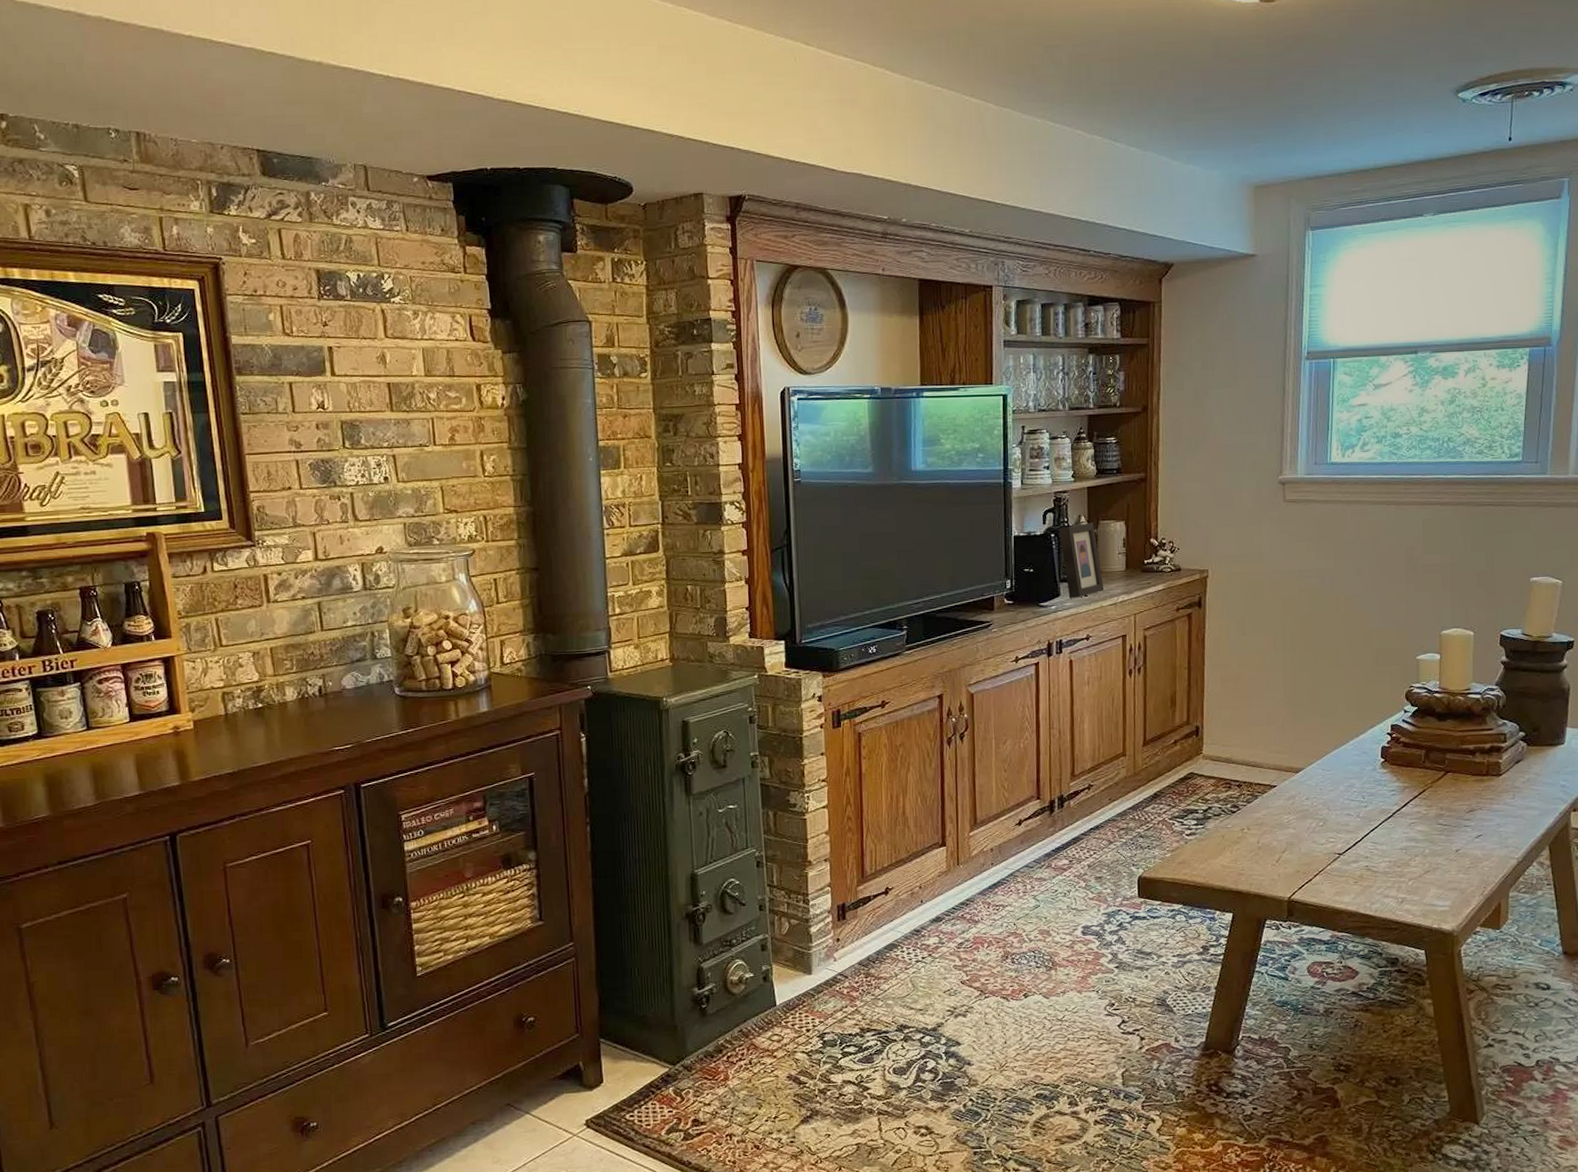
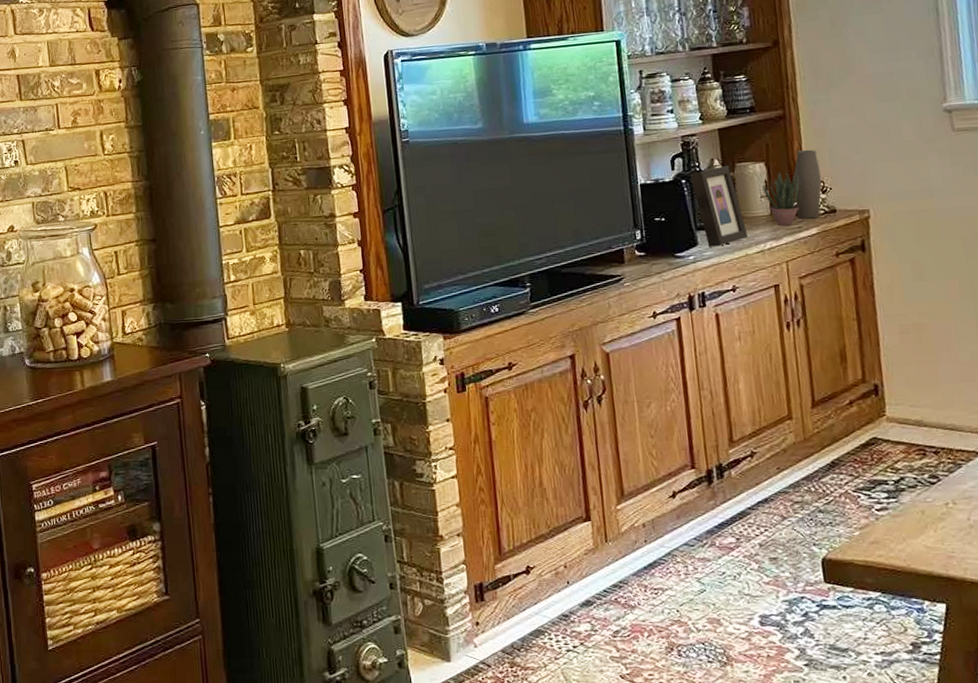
potted plant: none [1121,531,1153,582] -> present [763,172,800,227]
vase: none [1147,511,1171,576] -> present [794,149,822,219]

